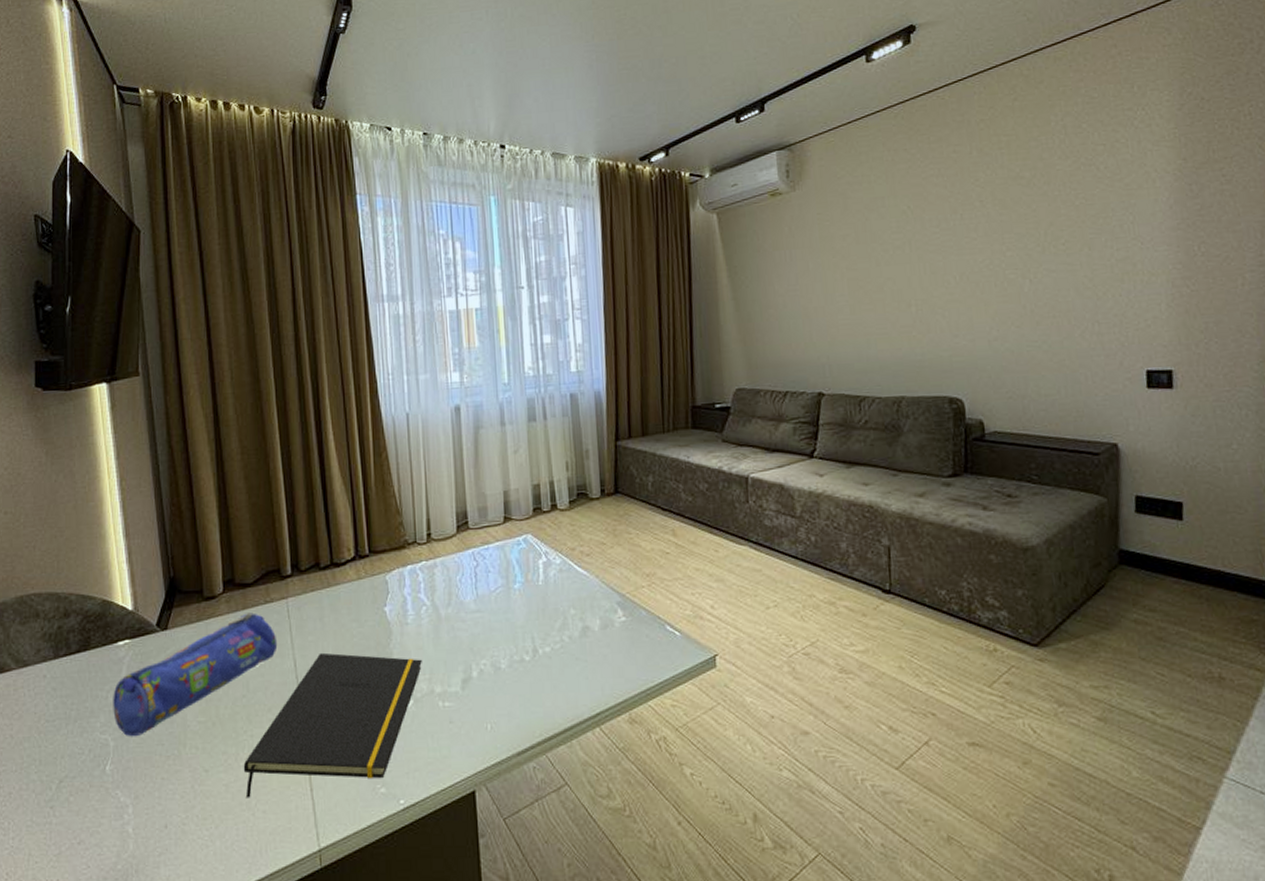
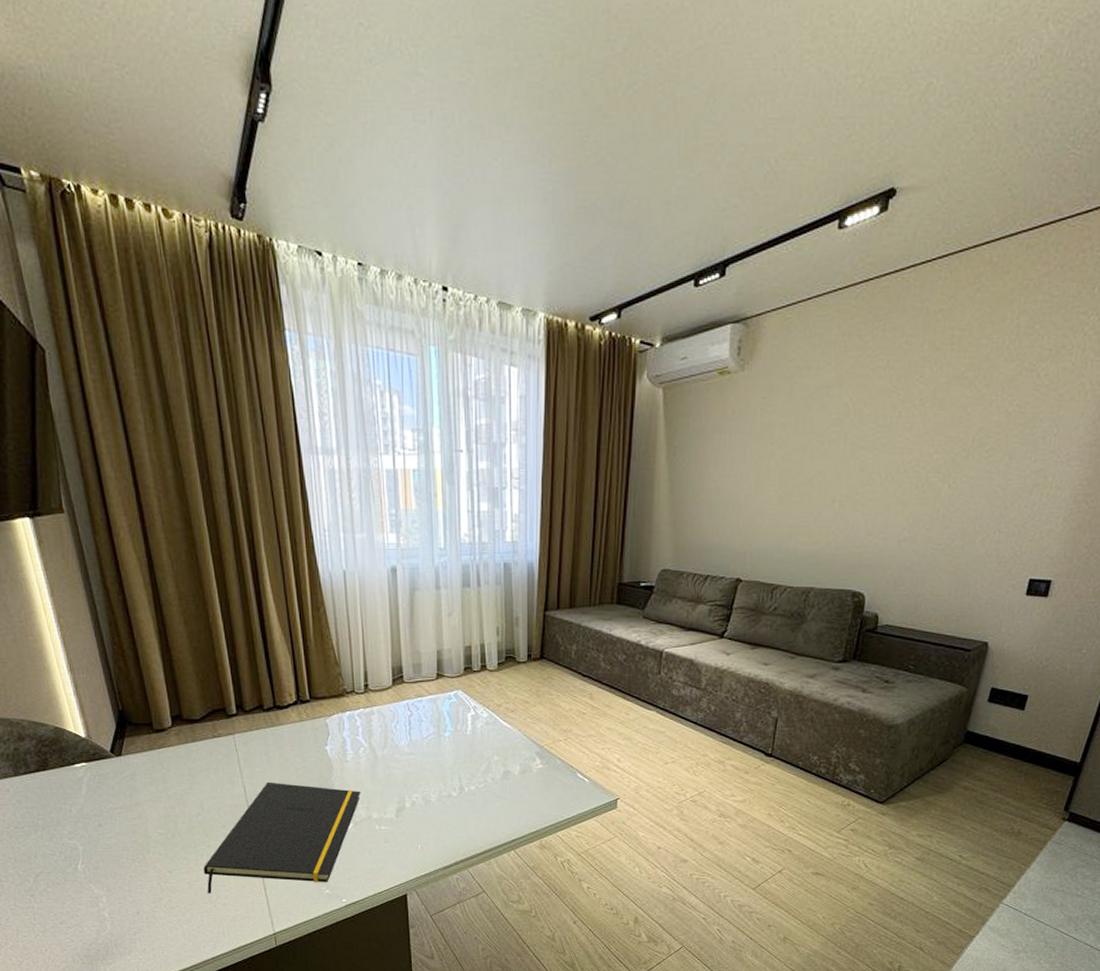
pencil case: present [113,612,278,737] -> none [76,745,228,843]

